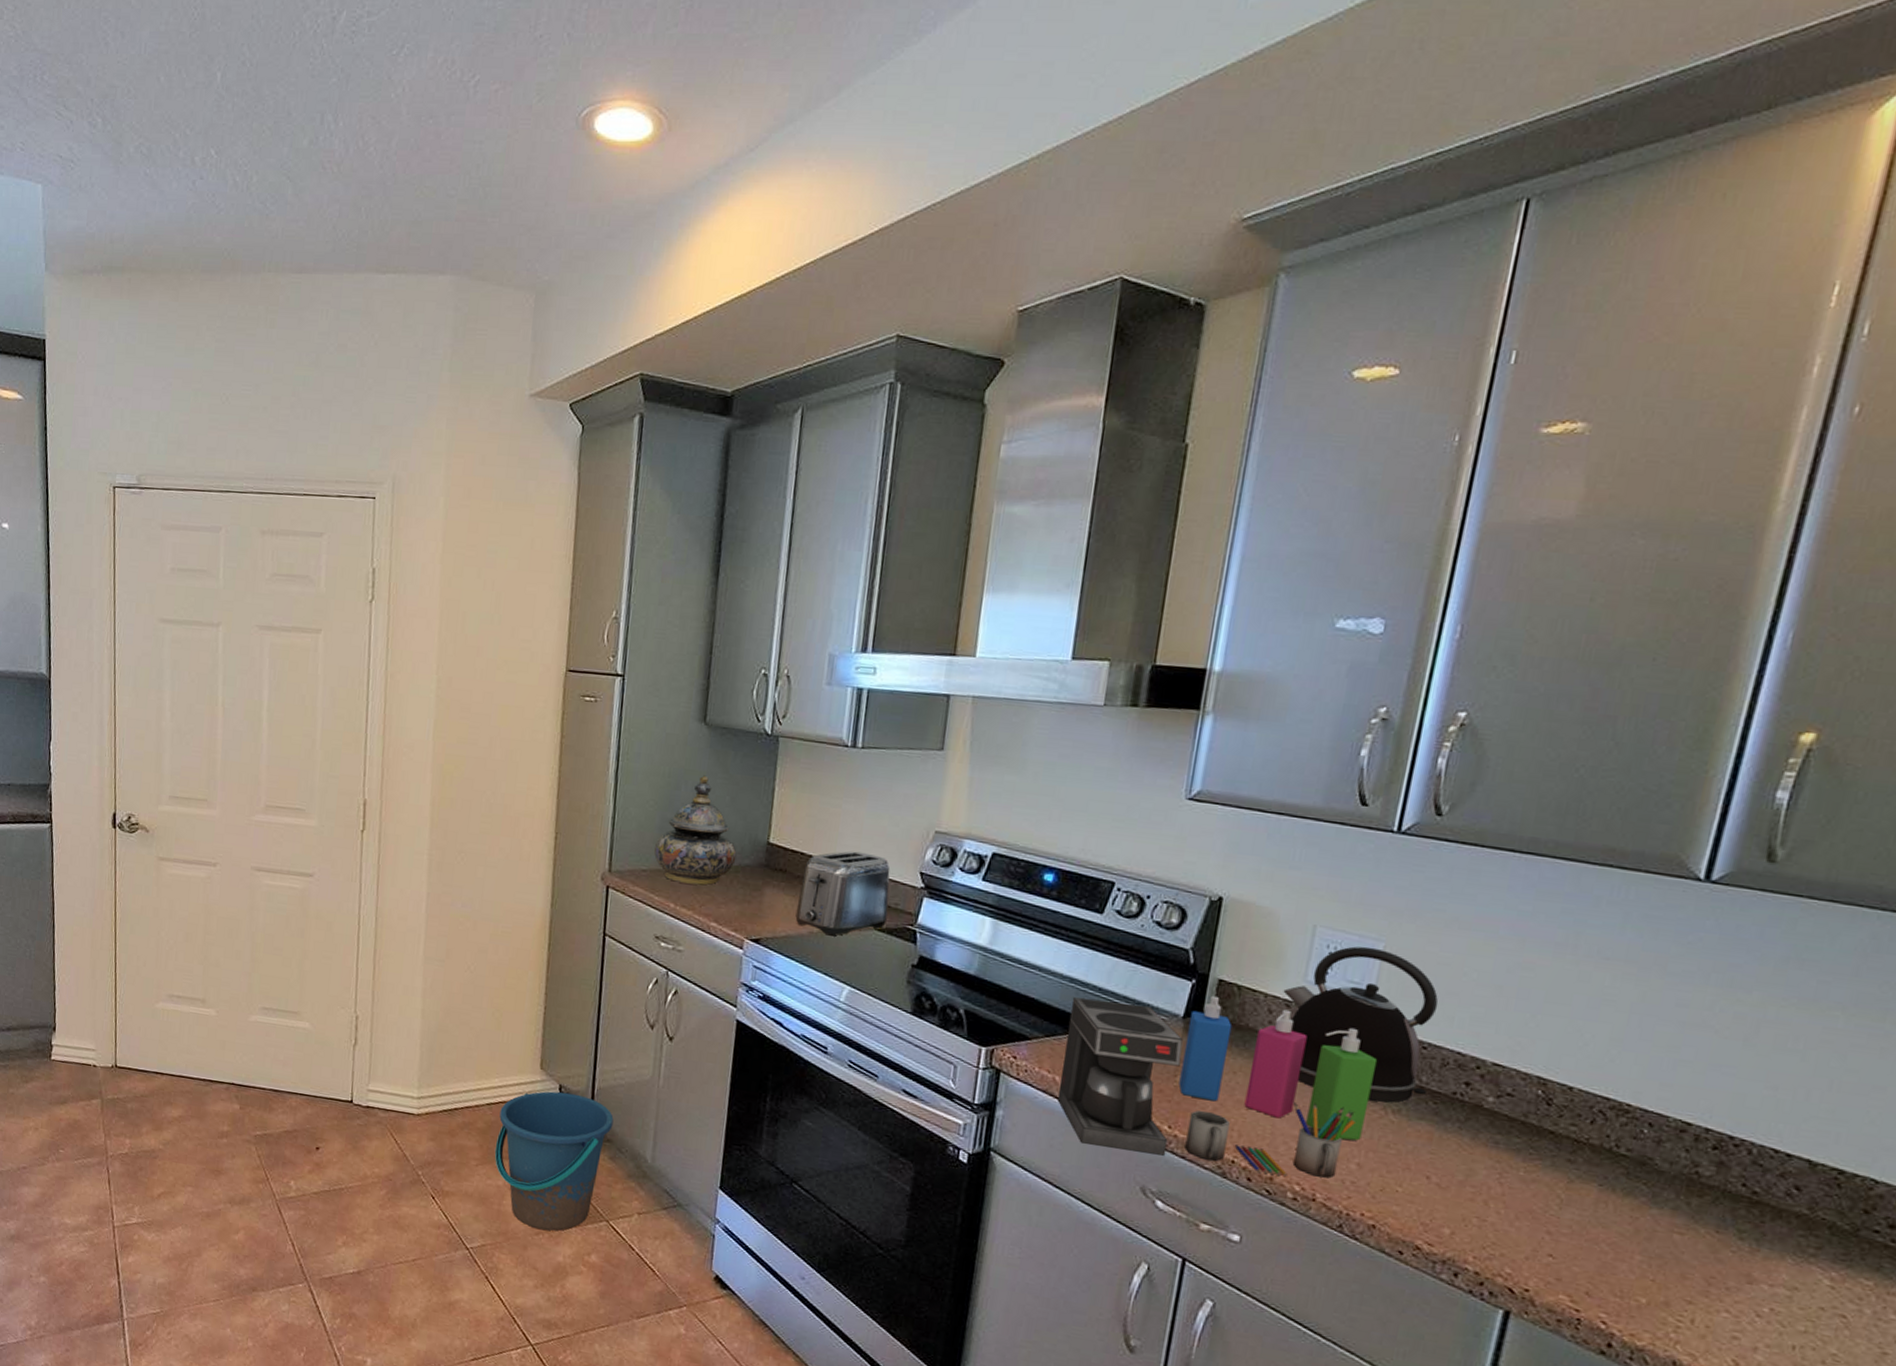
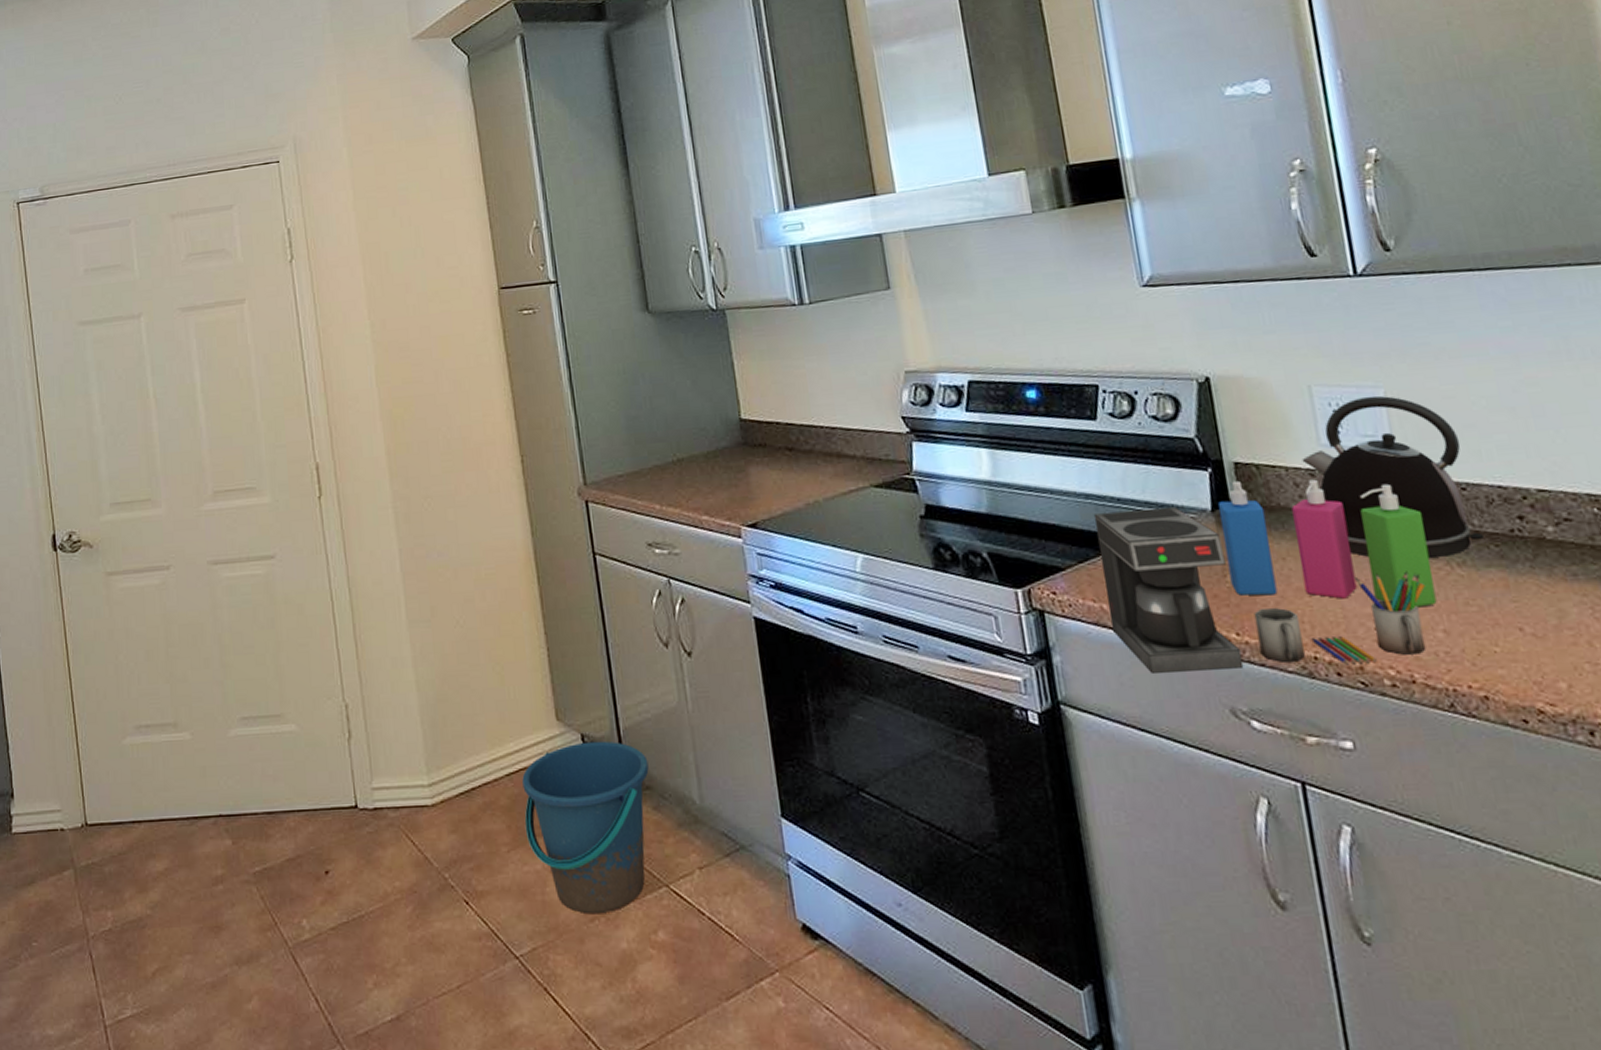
decorative jar: present [653,775,737,885] -> none [625,364,712,481]
toaster: present [795,851,891,936] -> none [783,408,882,504]

